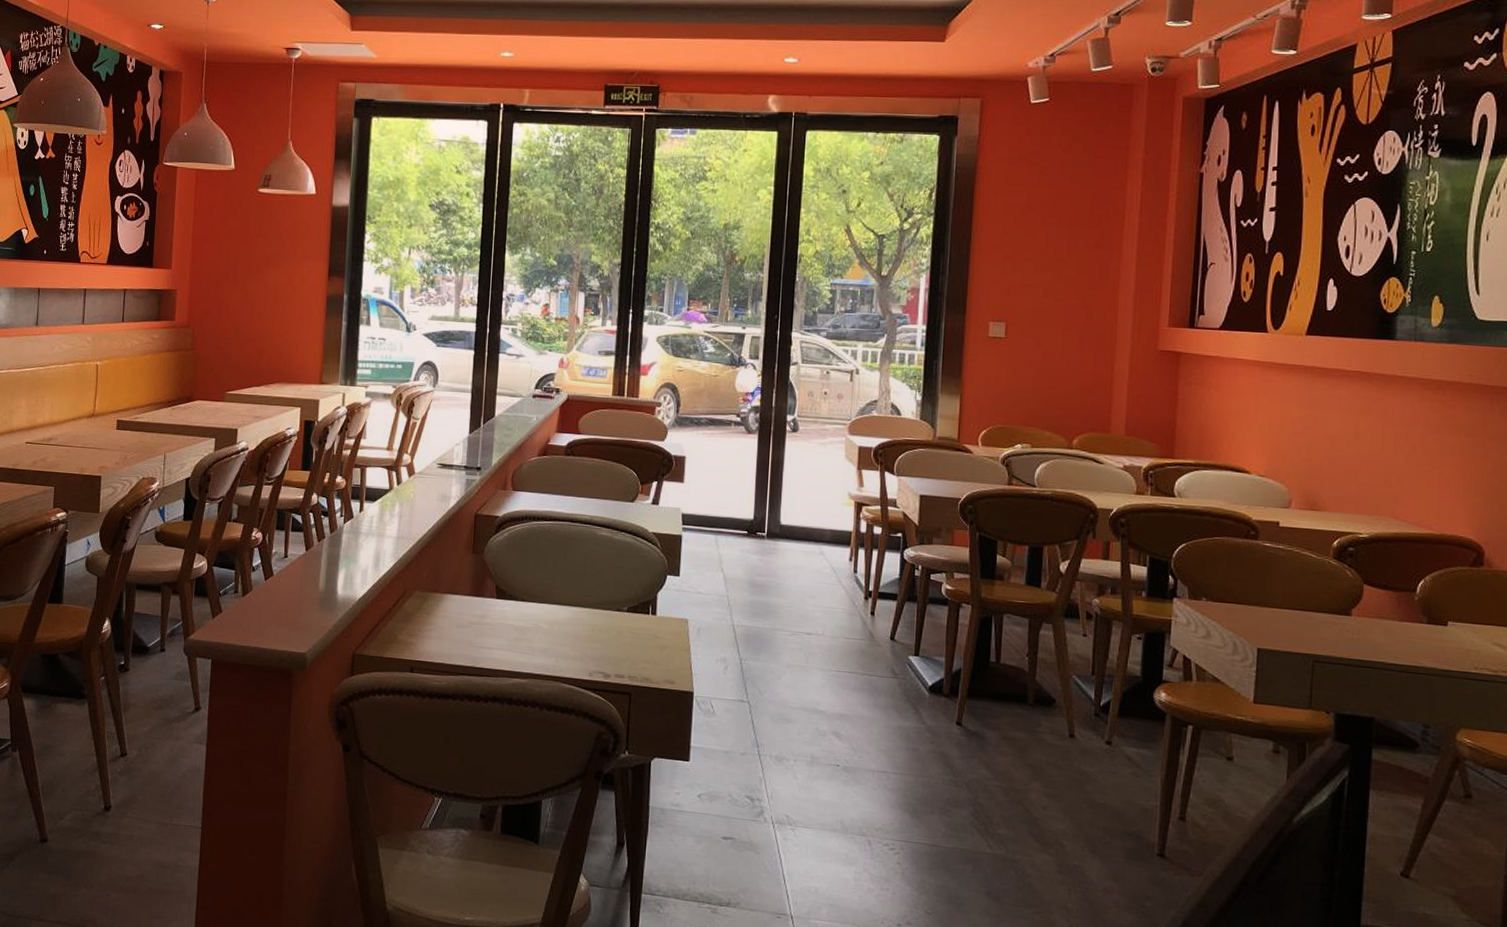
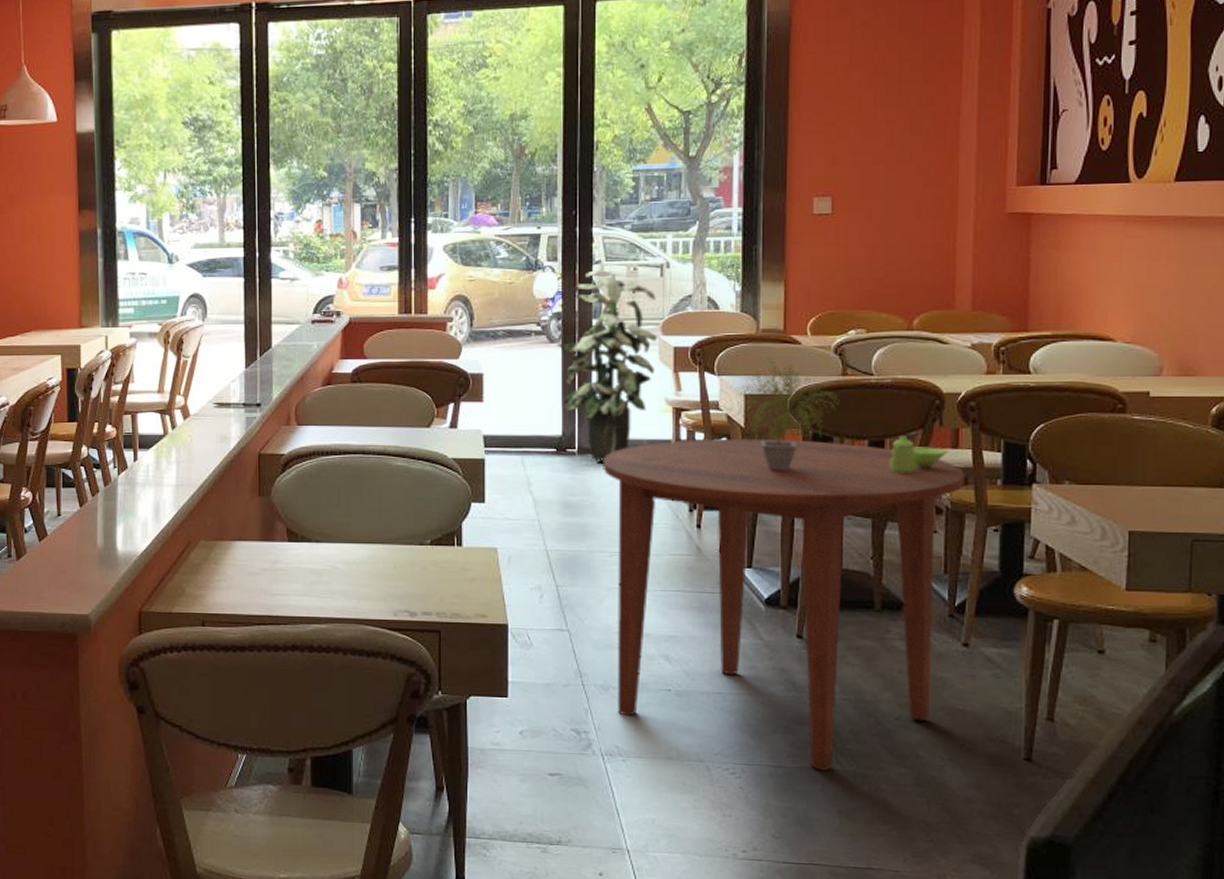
indoor plant: none [753,370,845,546] -> present [556,270,657,461]
dining table: none [788,532,1114,853] -> present [603,438,965,771]
potted plant: none [913,462,1005,569] -> present [736,356,840,471]
condiment set: none [1046,544,1100,579] -> present [889,436,948,473]

